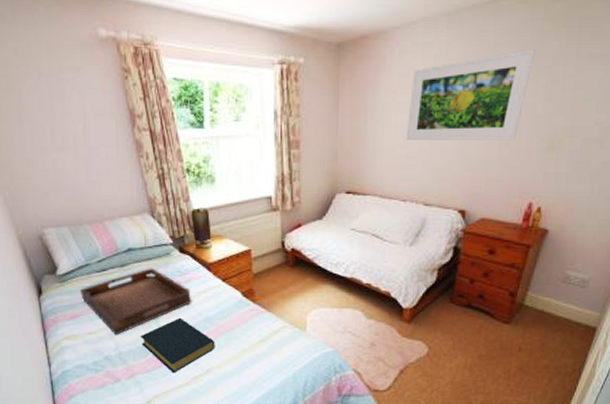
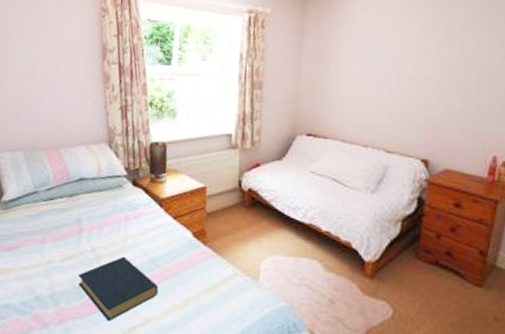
serving tray: present [80,268,191,335] -> none [22,200,139,272]
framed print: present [407,49,536,140] -> none [368,13,489,94]

